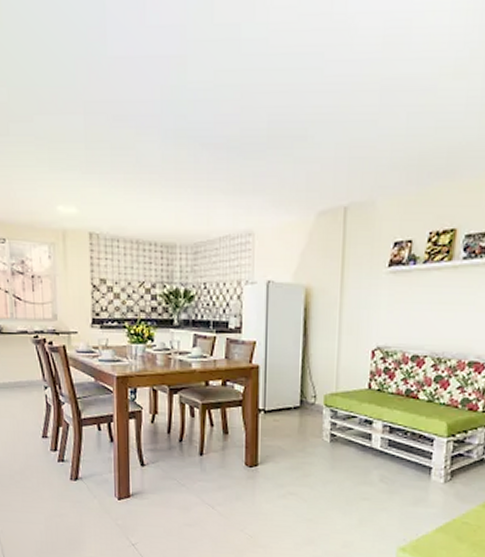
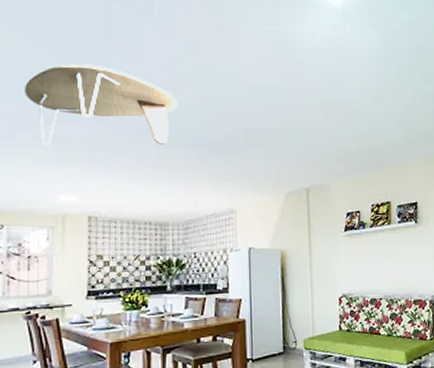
coffee table: none [13,31,188,143] -> present [25,64,179,146]

